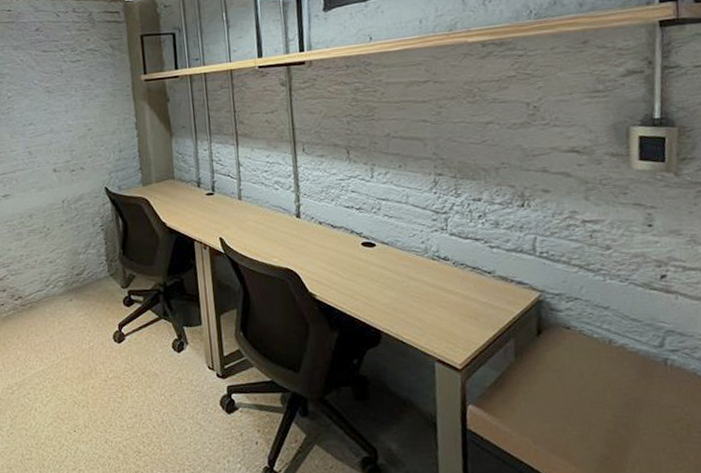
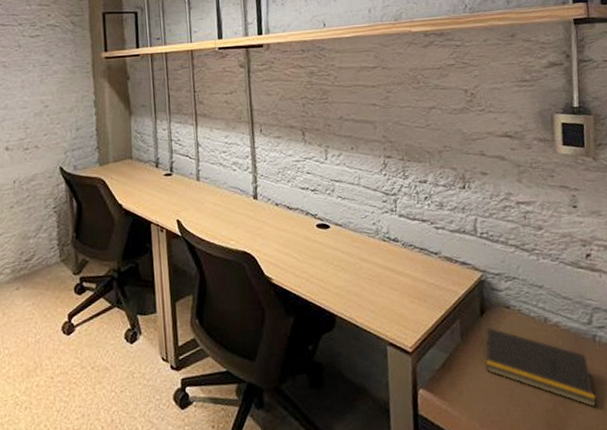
notepad: none [541,347,664,431] -> present [485,327,596,408]

